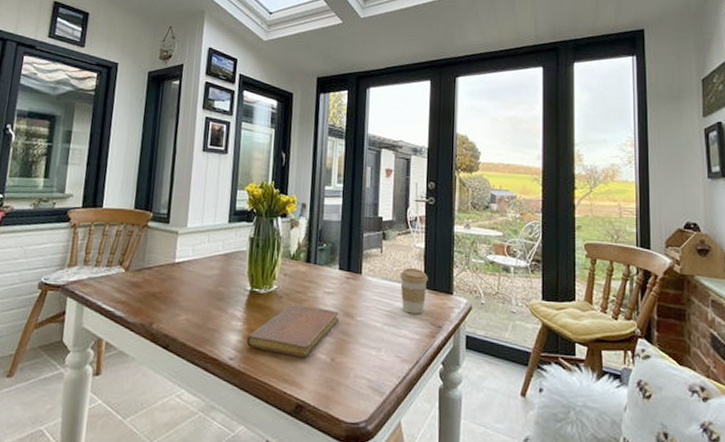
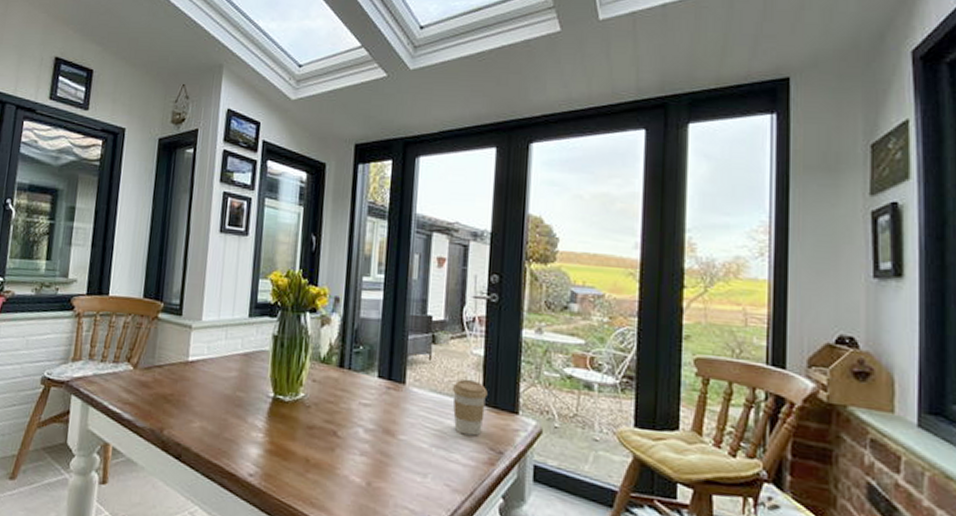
notebook: present [246,304,339,358] -> none [268,415,377,480]

